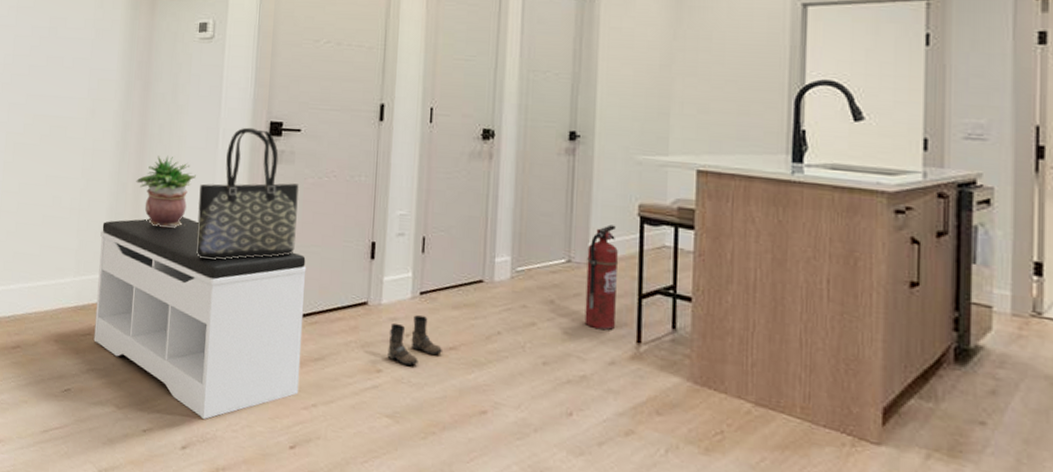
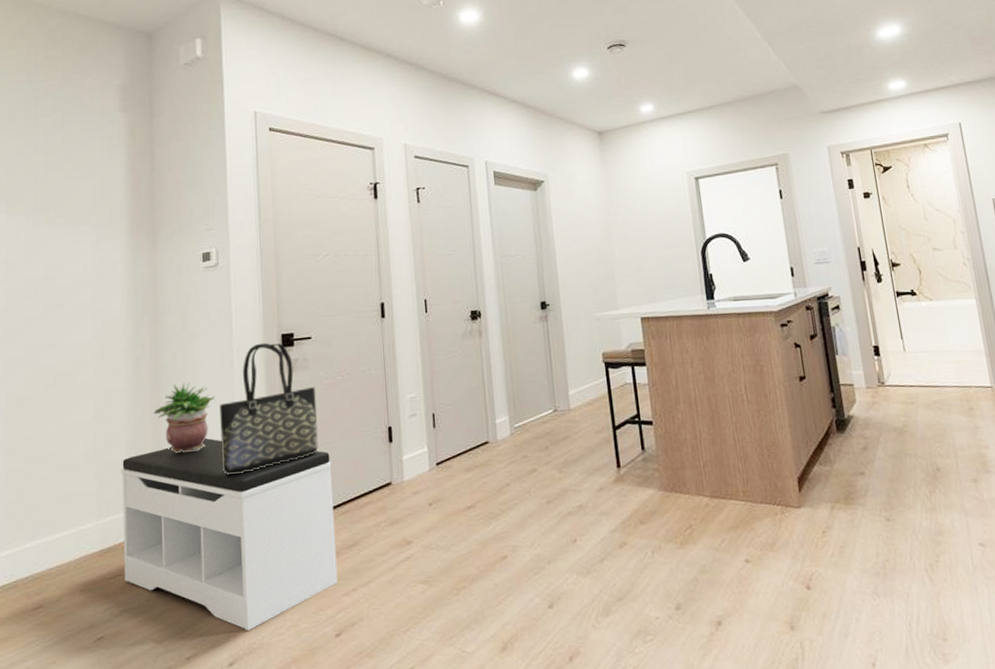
boots: present [387,315,443,366] -> none [413,484,463,532]
fire extinguisher: present [584,224,619,331] -> none [568,373,599,464]

